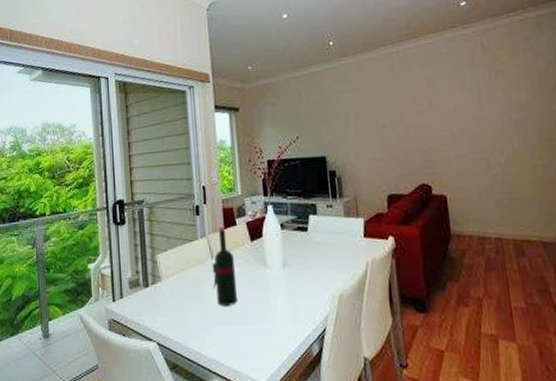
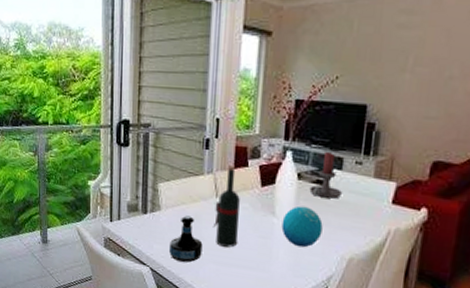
tequila bottle: none [174,281,206,330] -> present [170,215,203,263]
decorative orb: none [274,253,311,293] -> present [281,206,323,248]
candle holder: none [293,200,321,242] -> present [309,151,342,199]

